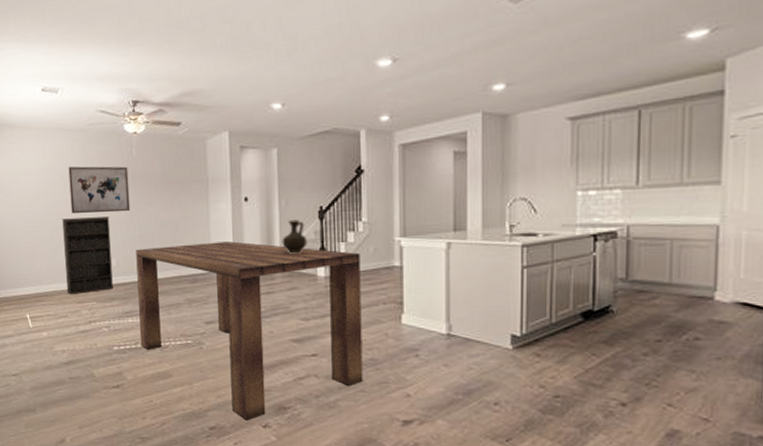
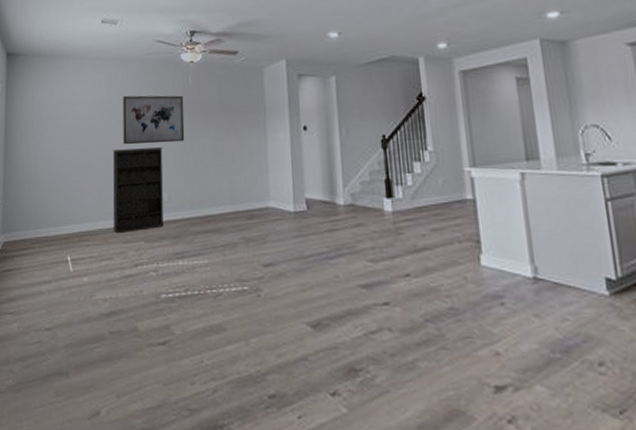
dining table: present [136,241,363,421] -> none [189,173,444,387]
ceramic jug: present [282,219,308,255] -> none [344,149,372,188]

